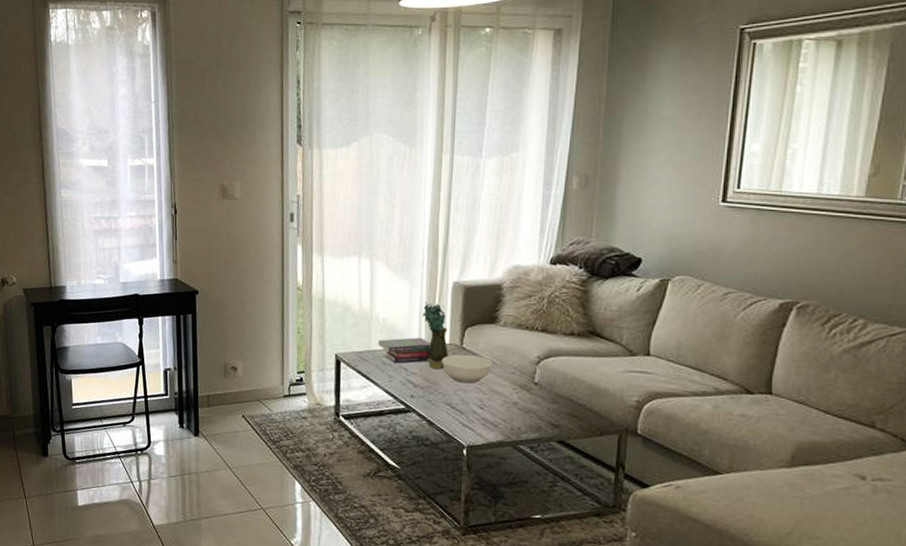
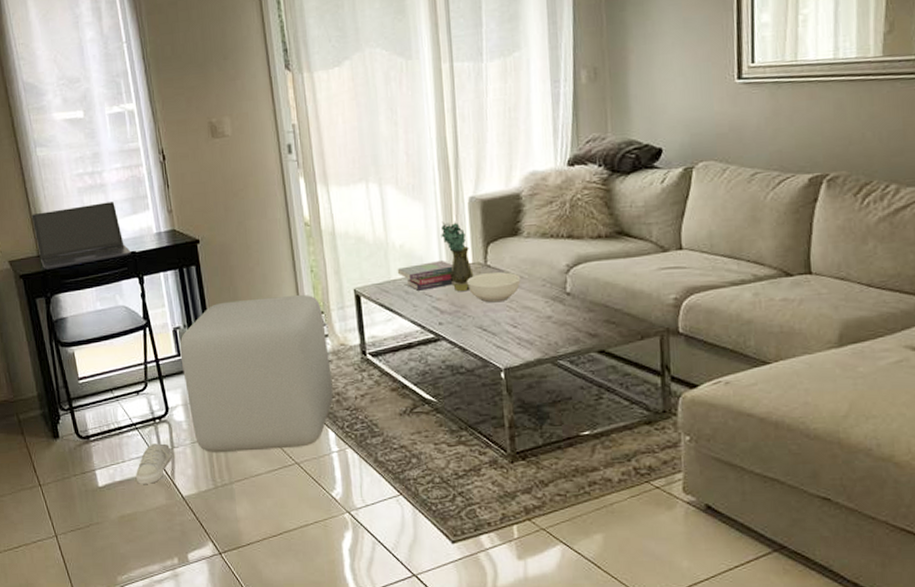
laptop: none [49,246,135,302] -> present [31,202,131,271]
shoe: none [113,473,149,510] -> present [136,443,172,484]
pouf: none [167,351,305,494] -> present [179,294,334,452]

